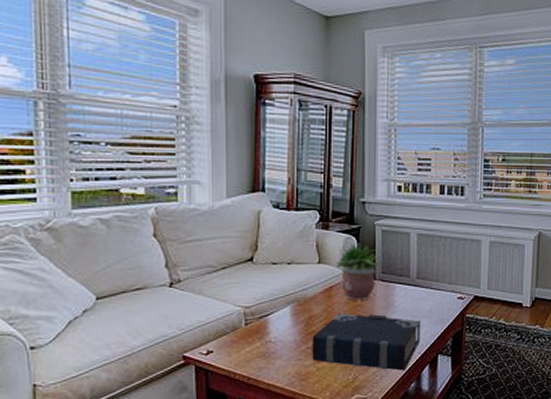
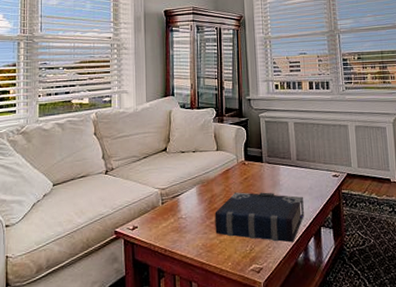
potted plant: present [336,242,381,301] -> none [231,132,267,181]

